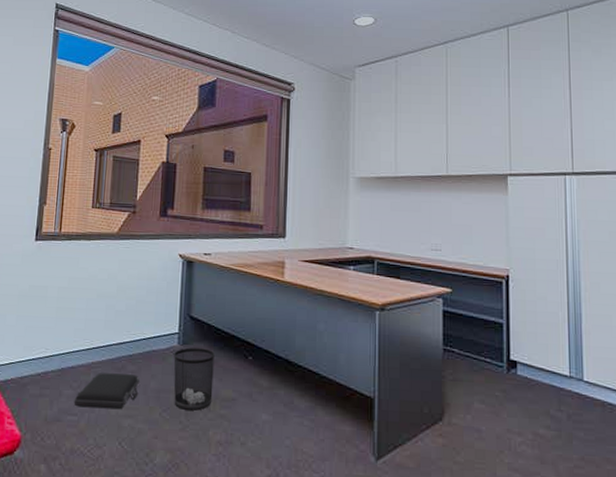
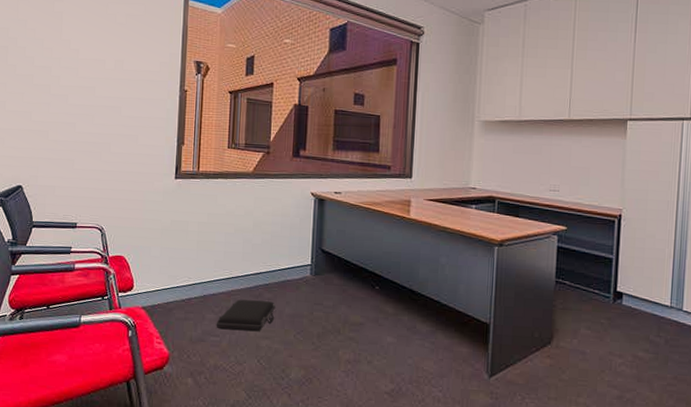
waste bin: present [173,347,215,411] -> none [306,278,344,333]

